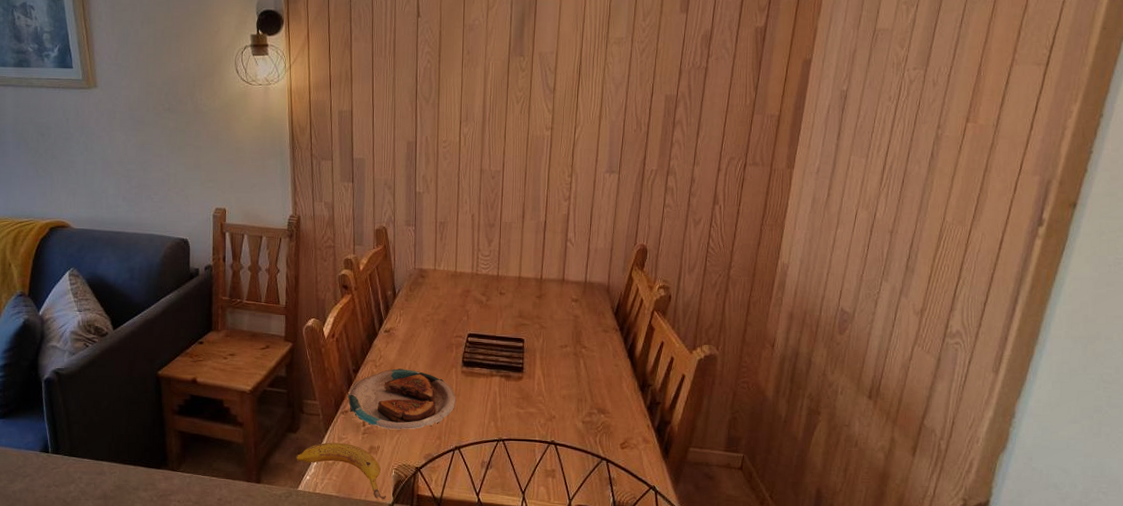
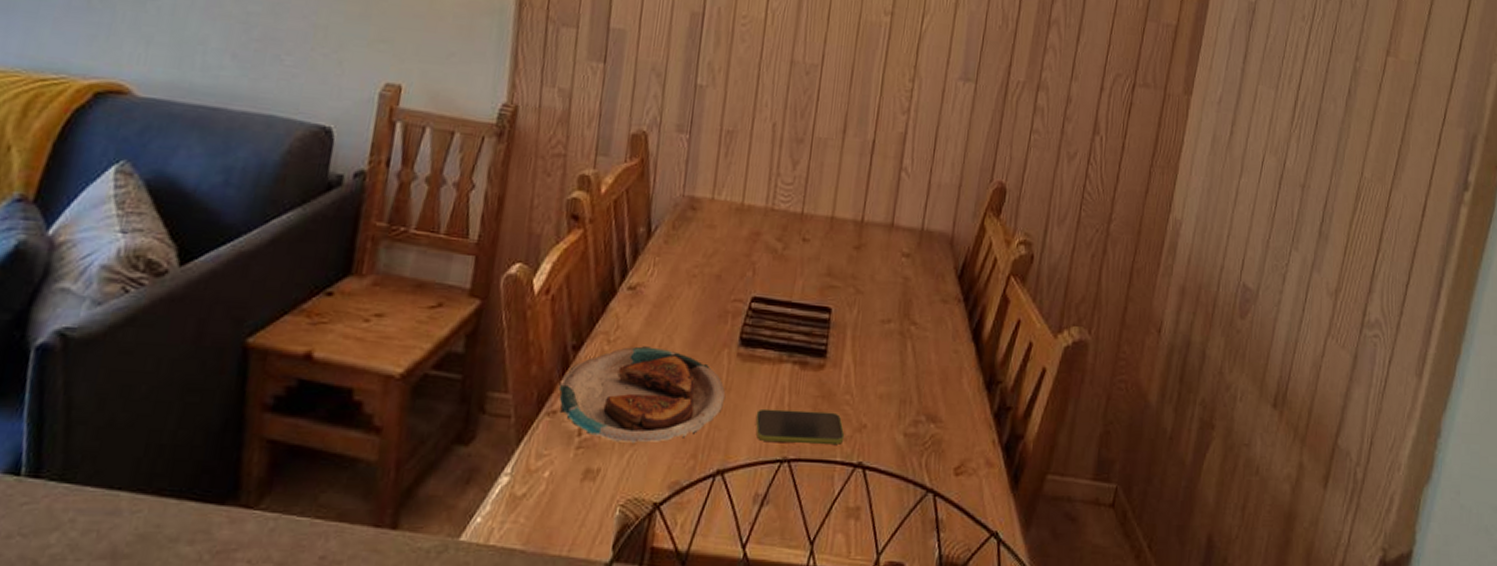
fruit: present [295,442,386,500] -> none [461,461,602,556]
phone: none [478,407,540,429] -> present [755,408,845,444]

